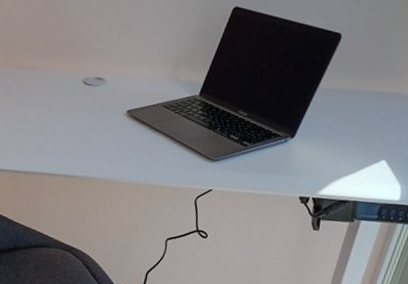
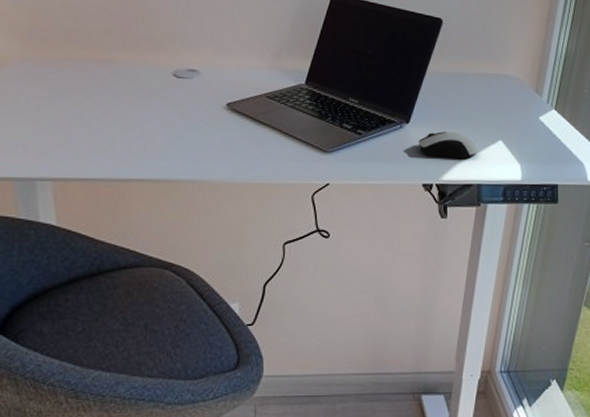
computer mouse: none [300,148,359,176] -> present [418,131,478,159]

